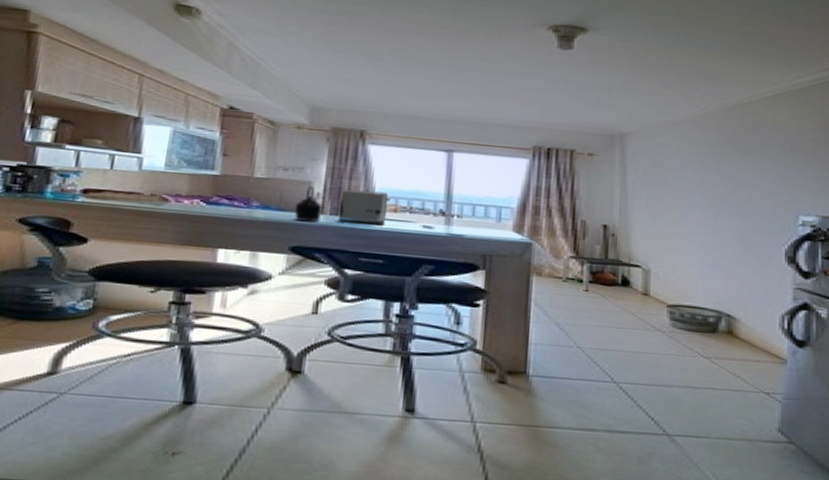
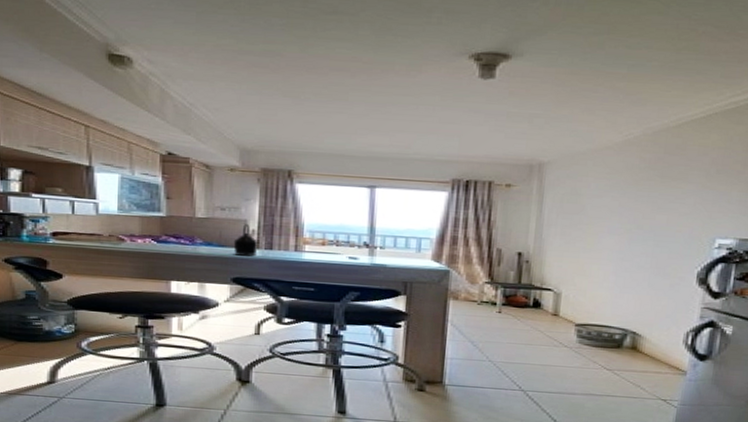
toaster: present [338,189,392,226] -> none [272,225,320,258]

